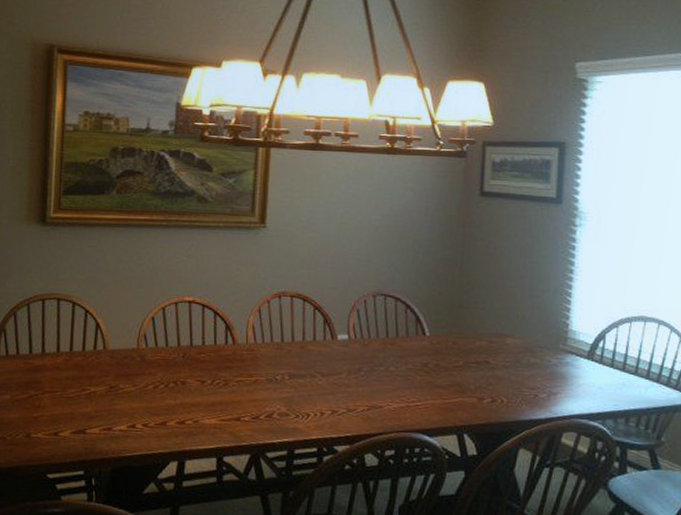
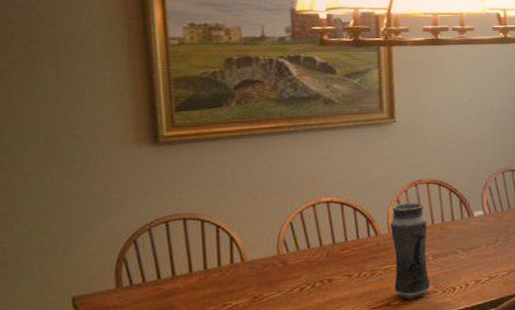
vase: none [246,314,287,418] -> present [390,202,431,299]

